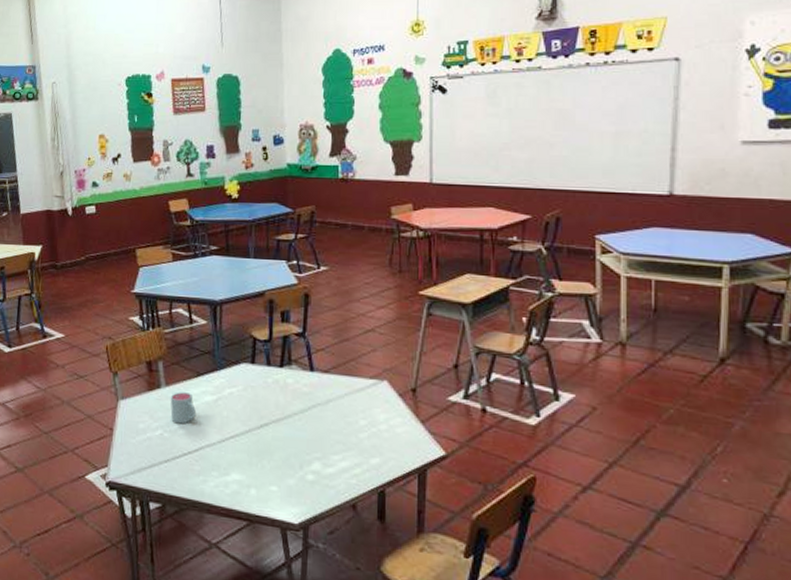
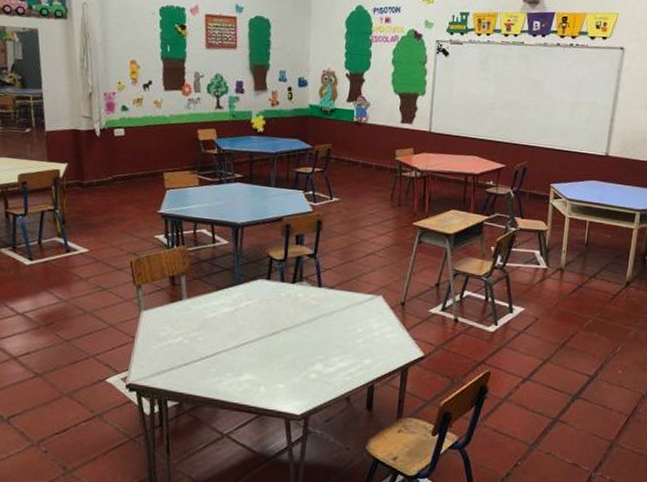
mug: present [170,392,196,424] -> none [191,304,214,332]

